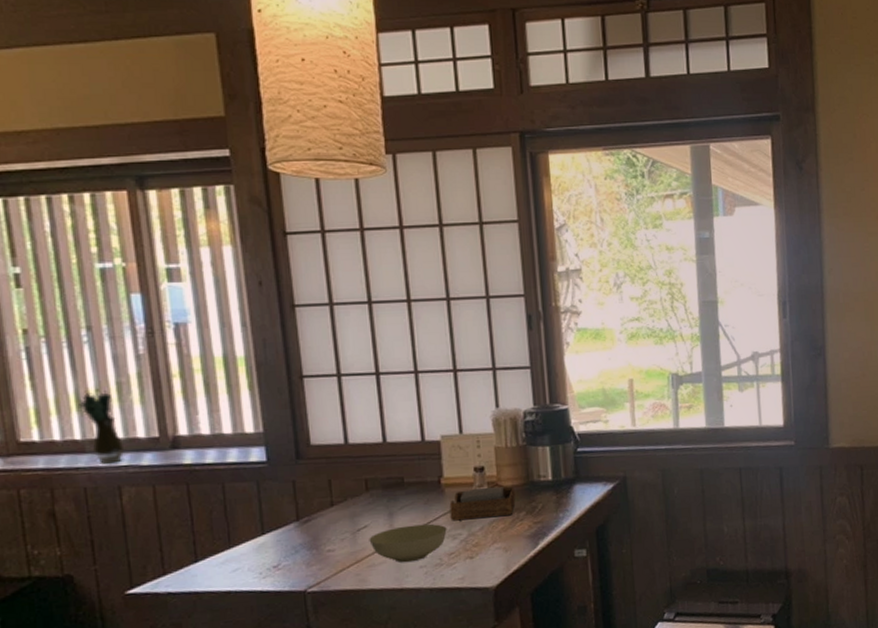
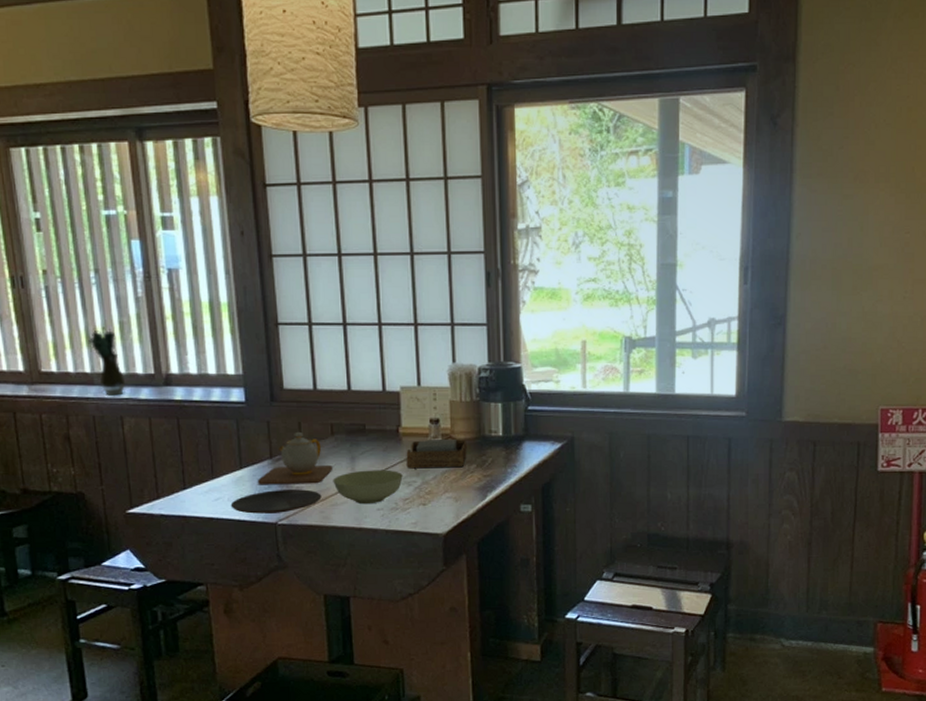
plate: none [251,551,357,583] -> present [230,489,322,514]
teapot: none [283,489,369,551] -> present [258,431,333,485]

